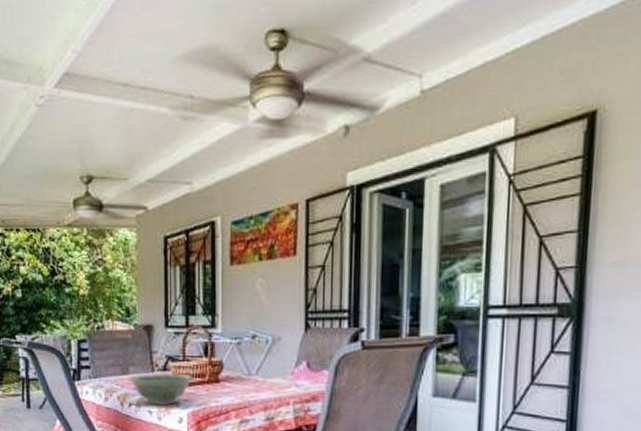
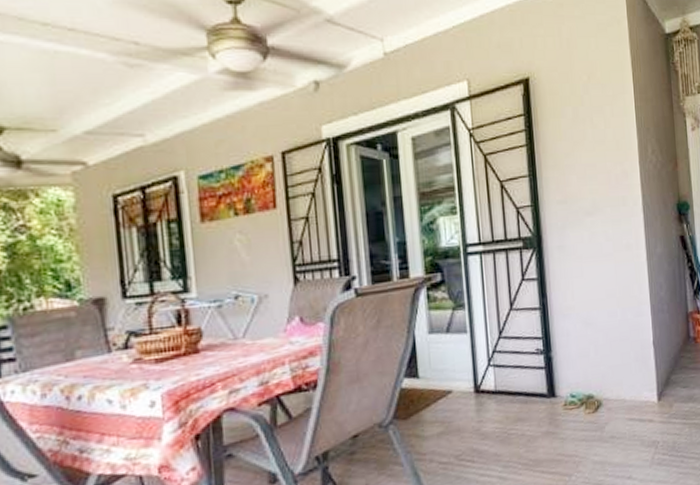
bowl: present [127,372,196,406] -> none [72,348,168,393]

